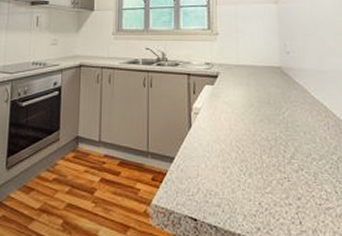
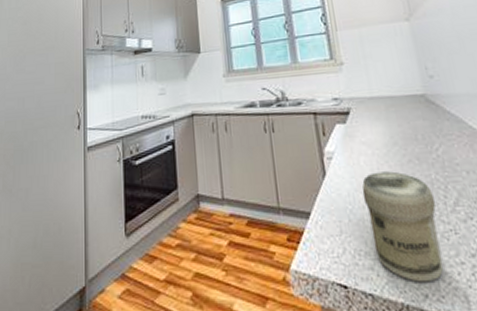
jar: none [219,128,276,218] -> present [362,171,444,283]

